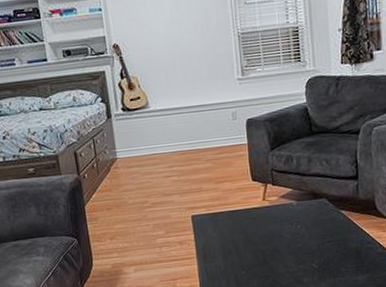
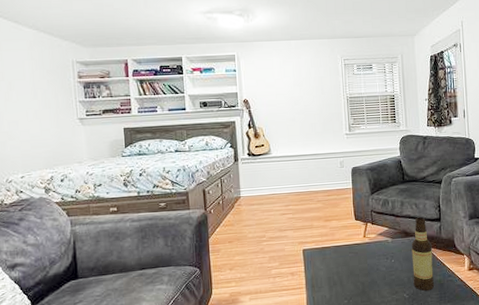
bottle: none [321,175,349,261] -> present [411,217,434,292]

